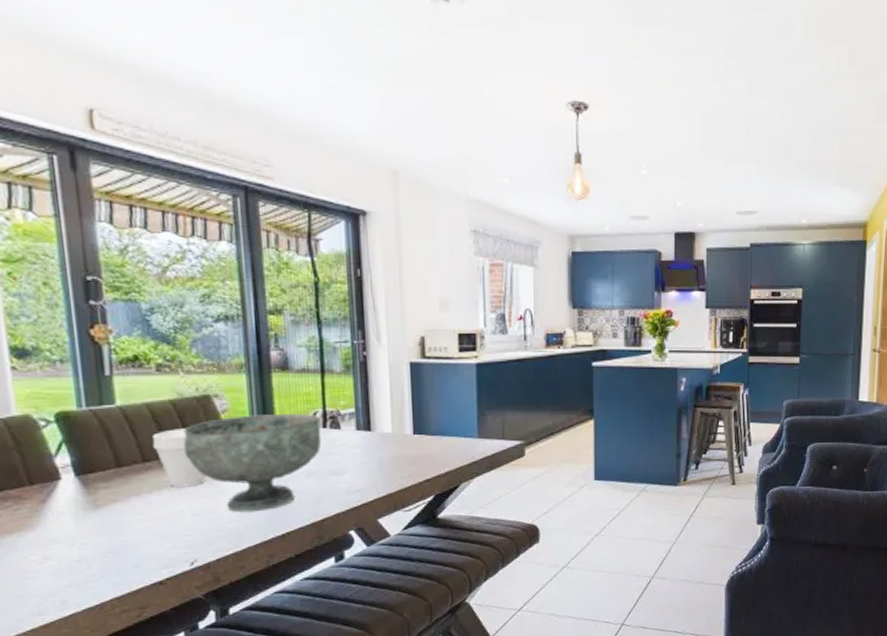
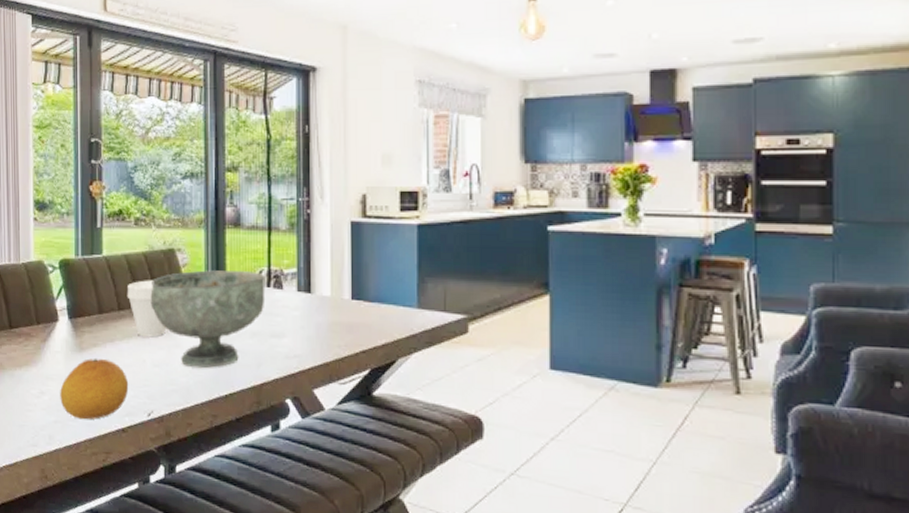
fruit: none [71,513,164,579] -> present [60,357,129,420]

